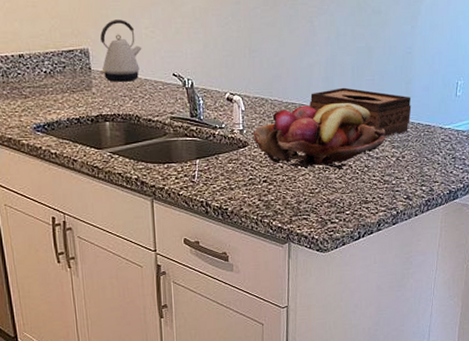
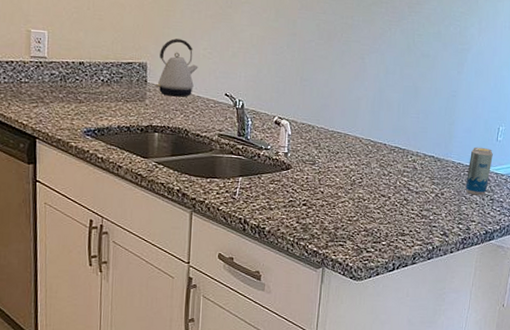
fruit basket: present [253,103,386,169] -> none [297,135,427,200]
tissue box: present [309,87,411,137] -> none [354,122,454,173]
beverage can: none [426,104,453,155] -> present [465,147,493,196]

